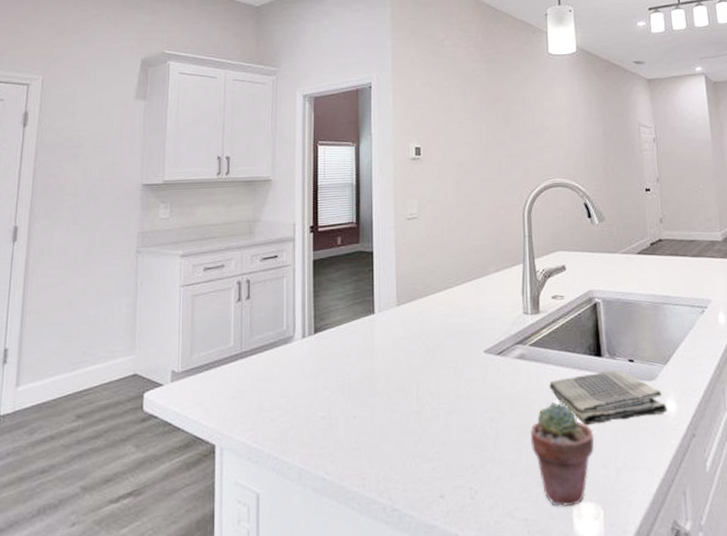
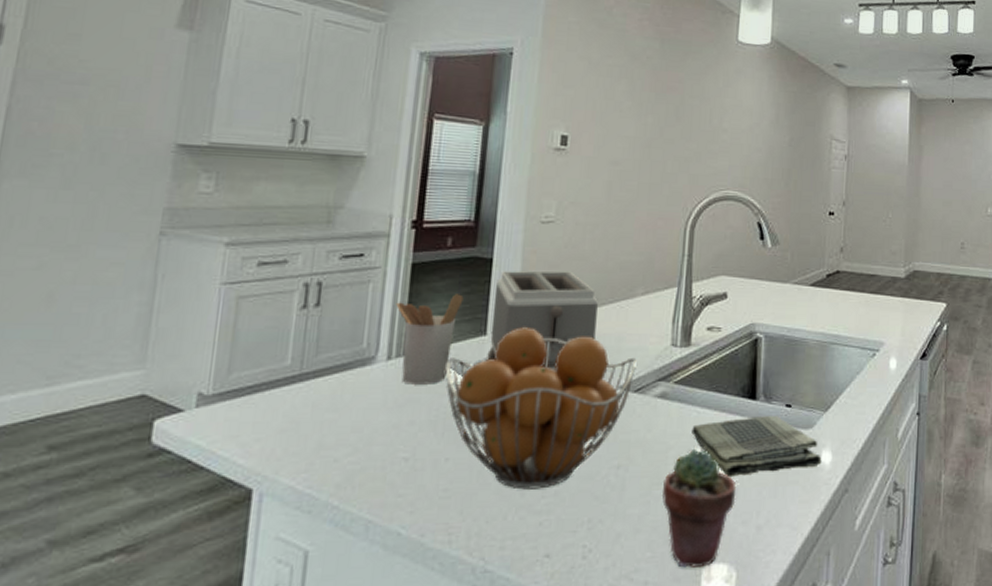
utensil holder: none [304,282,354,357] -> present [396,294,464,385]
fruit basket: none [346,305,496,441] -> present [445,327,637,490]
toaster: none [377,257,460,341] -> present [487,271,598,372]

